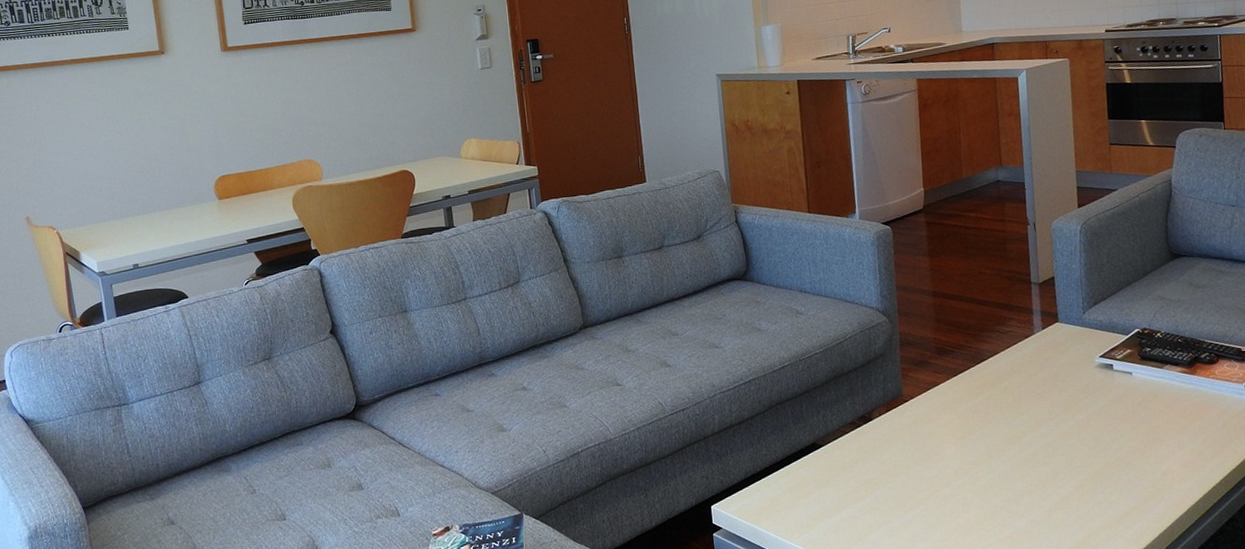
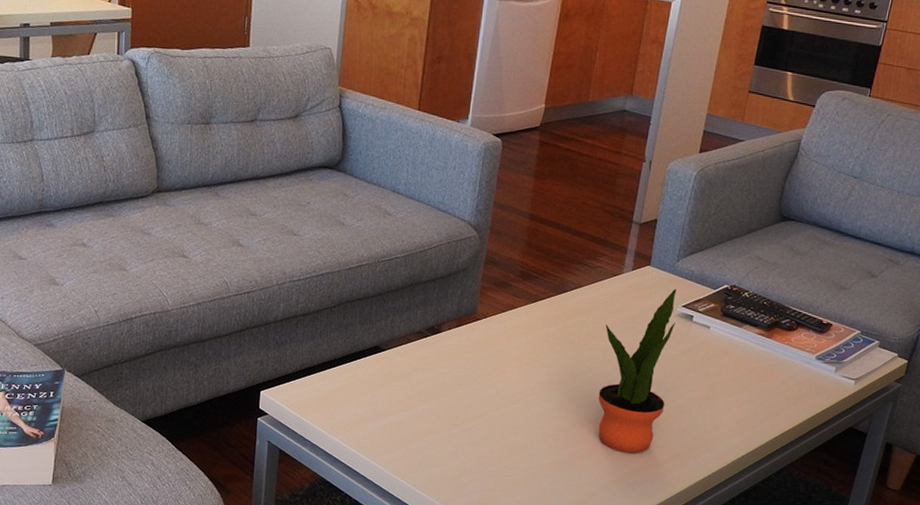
potted plant: none [1029,340,1108,514] -> present [598,288,677,453]

